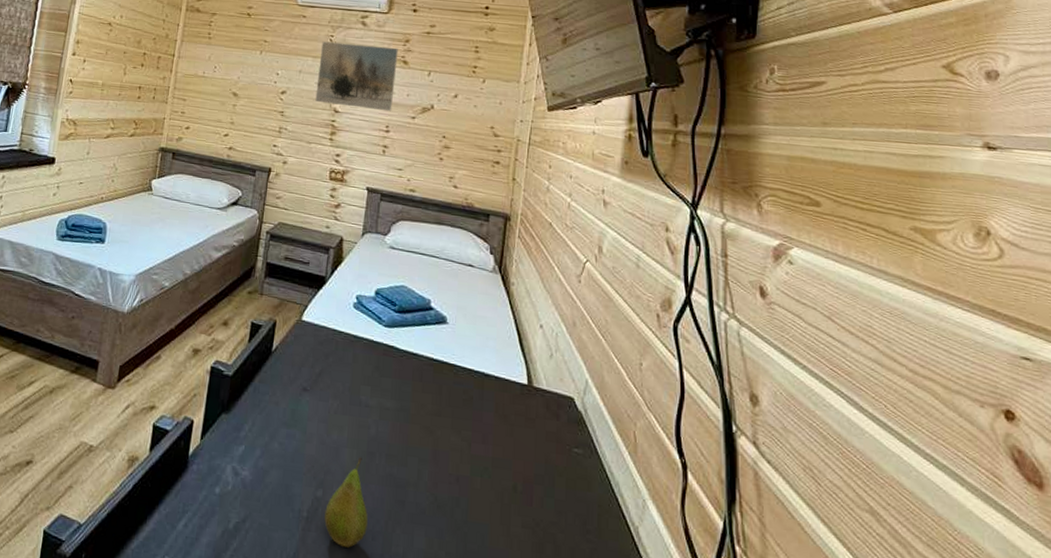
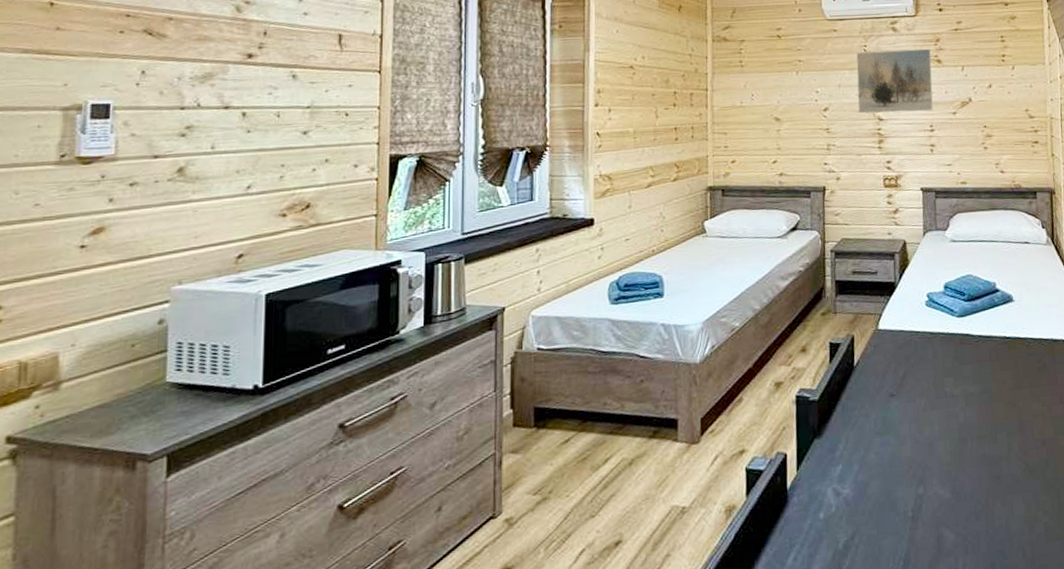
fruit: present [324,457,368,548] -> none [928,445,970,535]

